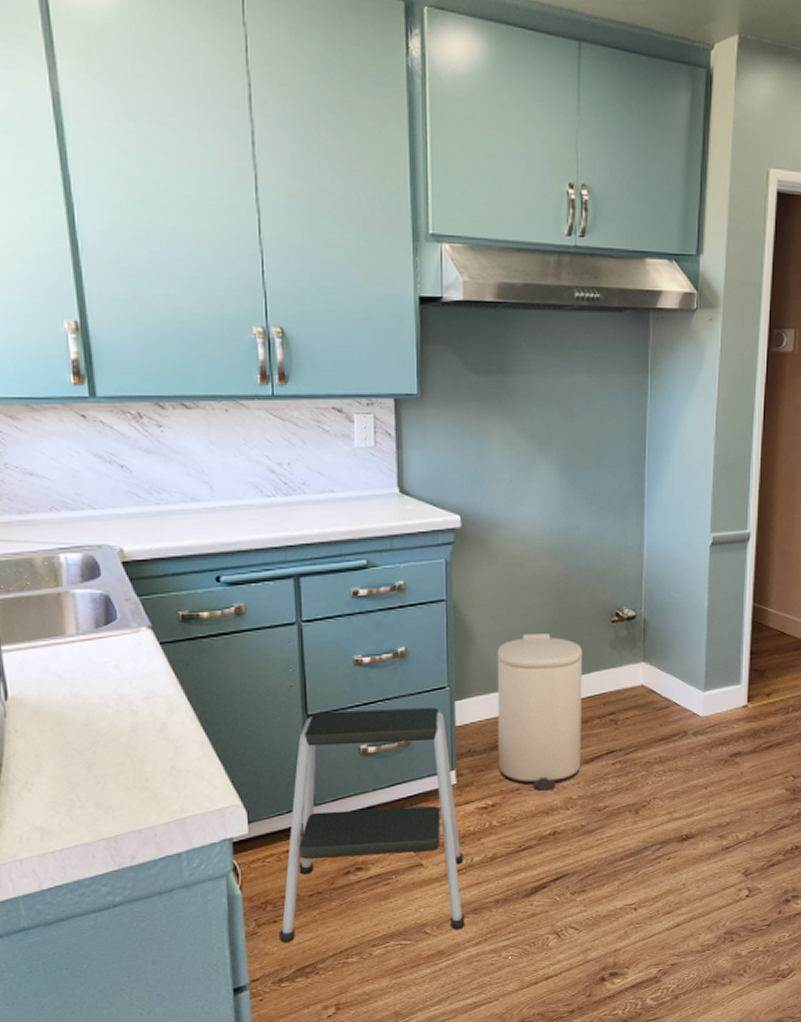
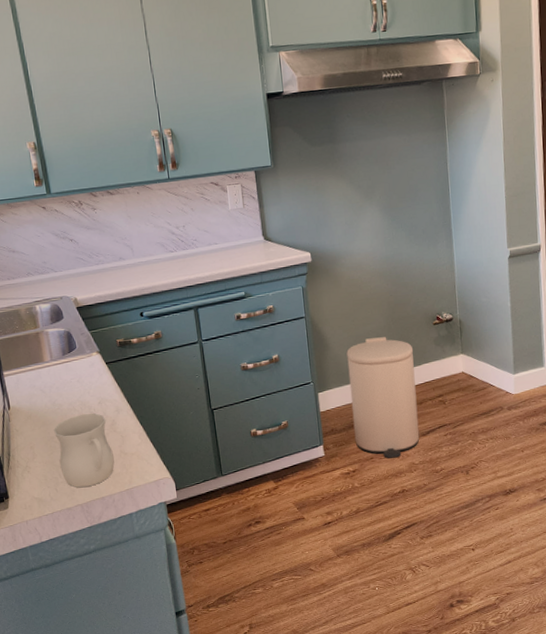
mug: none [73,712,162,815] -> present [54,413,115,488]
step stool: present [279,707,465,943] -> none [204,398,341,578]

